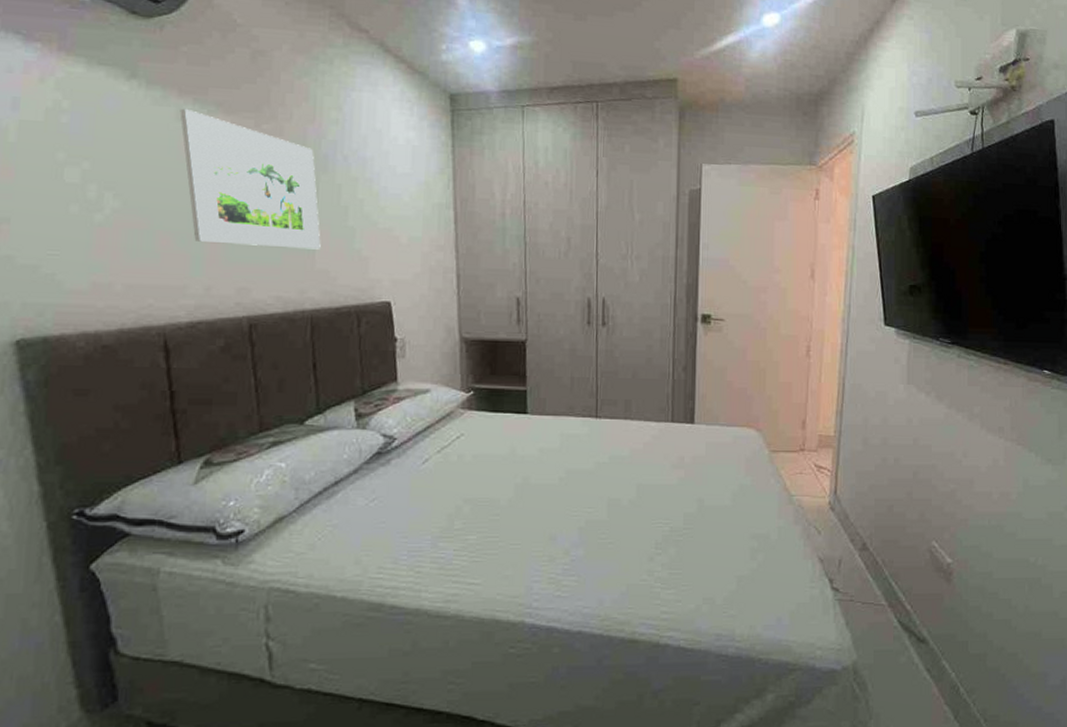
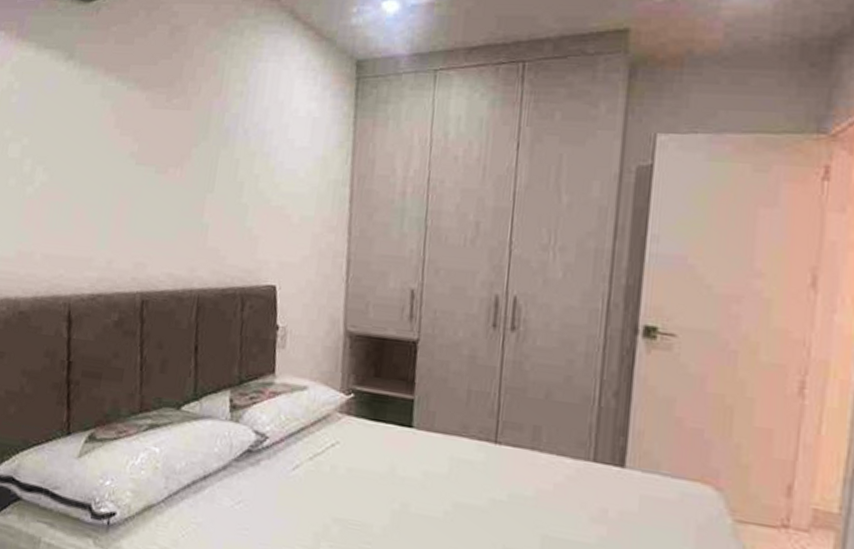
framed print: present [179,108,321,250] -> none [103,85,217,227]

